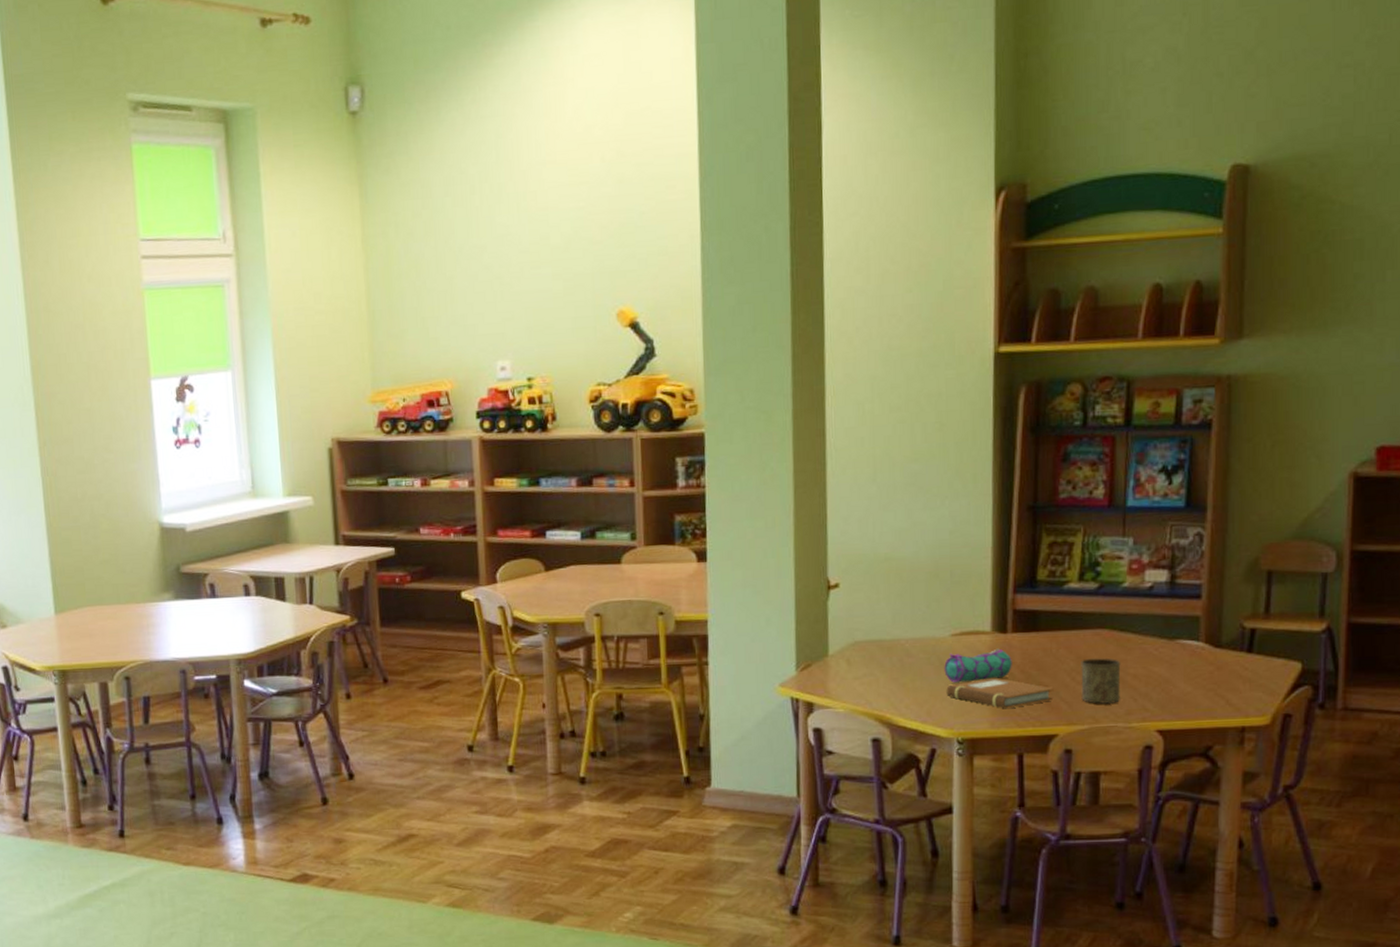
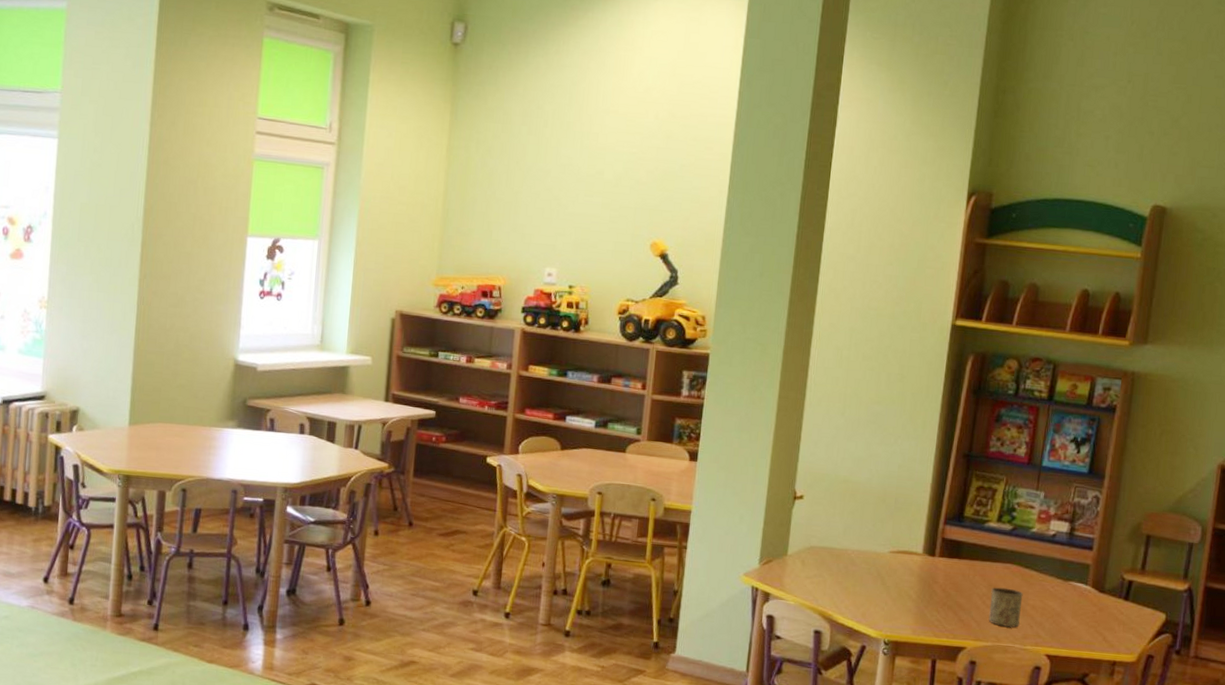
pencil case: present [944,648,1012,683] -> none [880,567,937,594]
notebook: present [946,677,1054,709] -> none [880,592,967,620]

